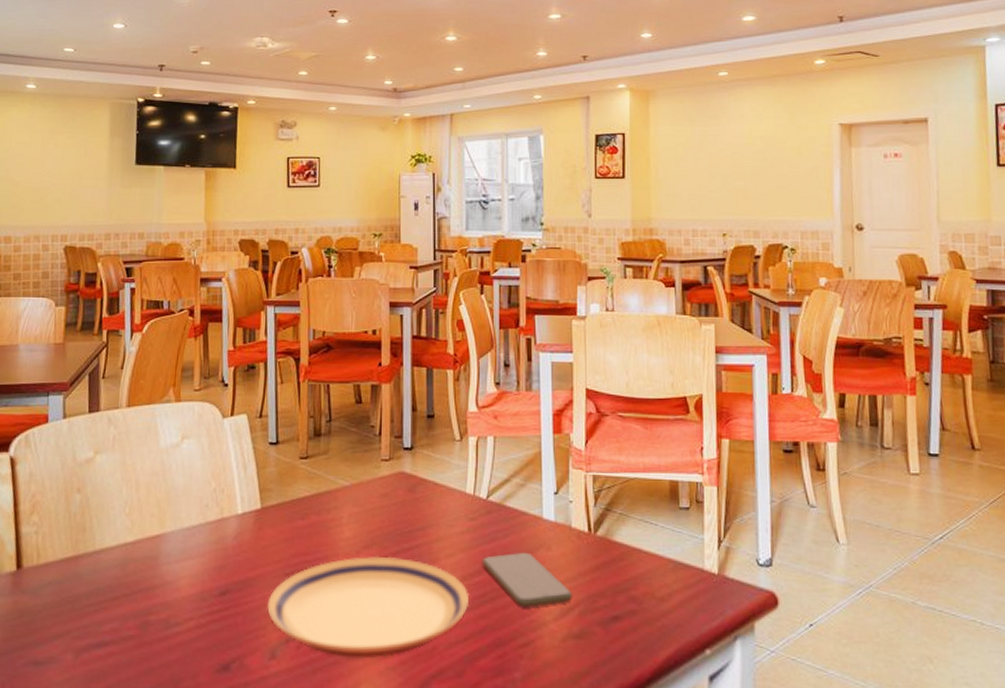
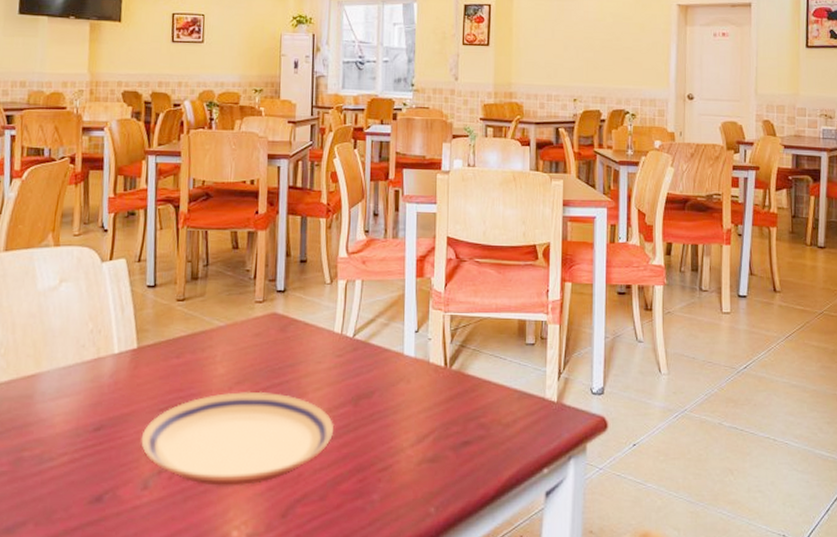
smartphone: present [482,552,572,607] -> none [346,385,428,435]

